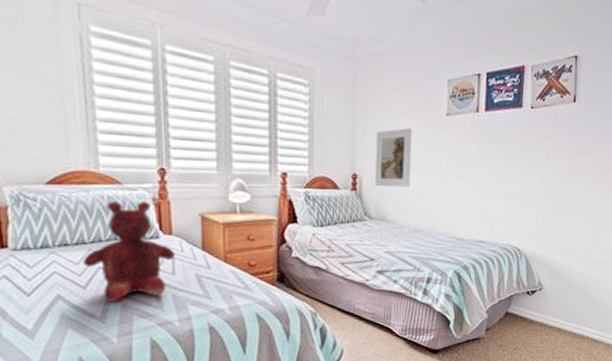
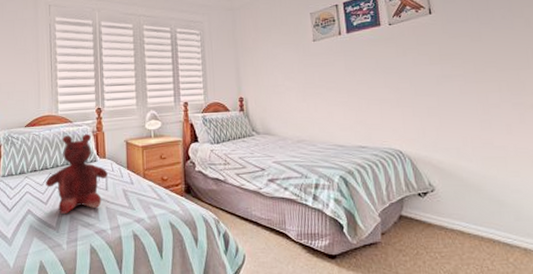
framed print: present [375,128,413,187] -> none [256,56,289,105]

